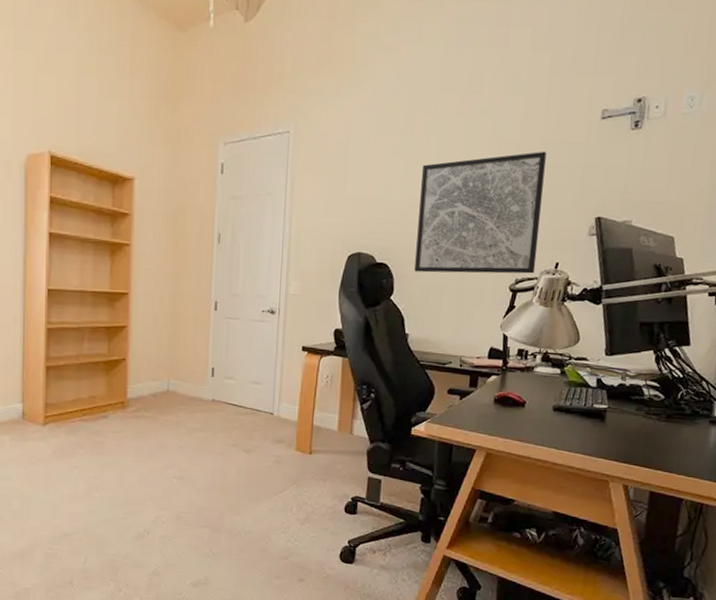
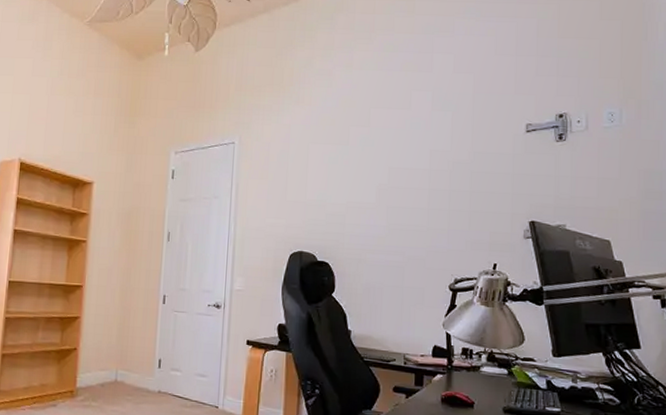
wall art: present [414,151,546,274] -> none [355,160,476,274]

